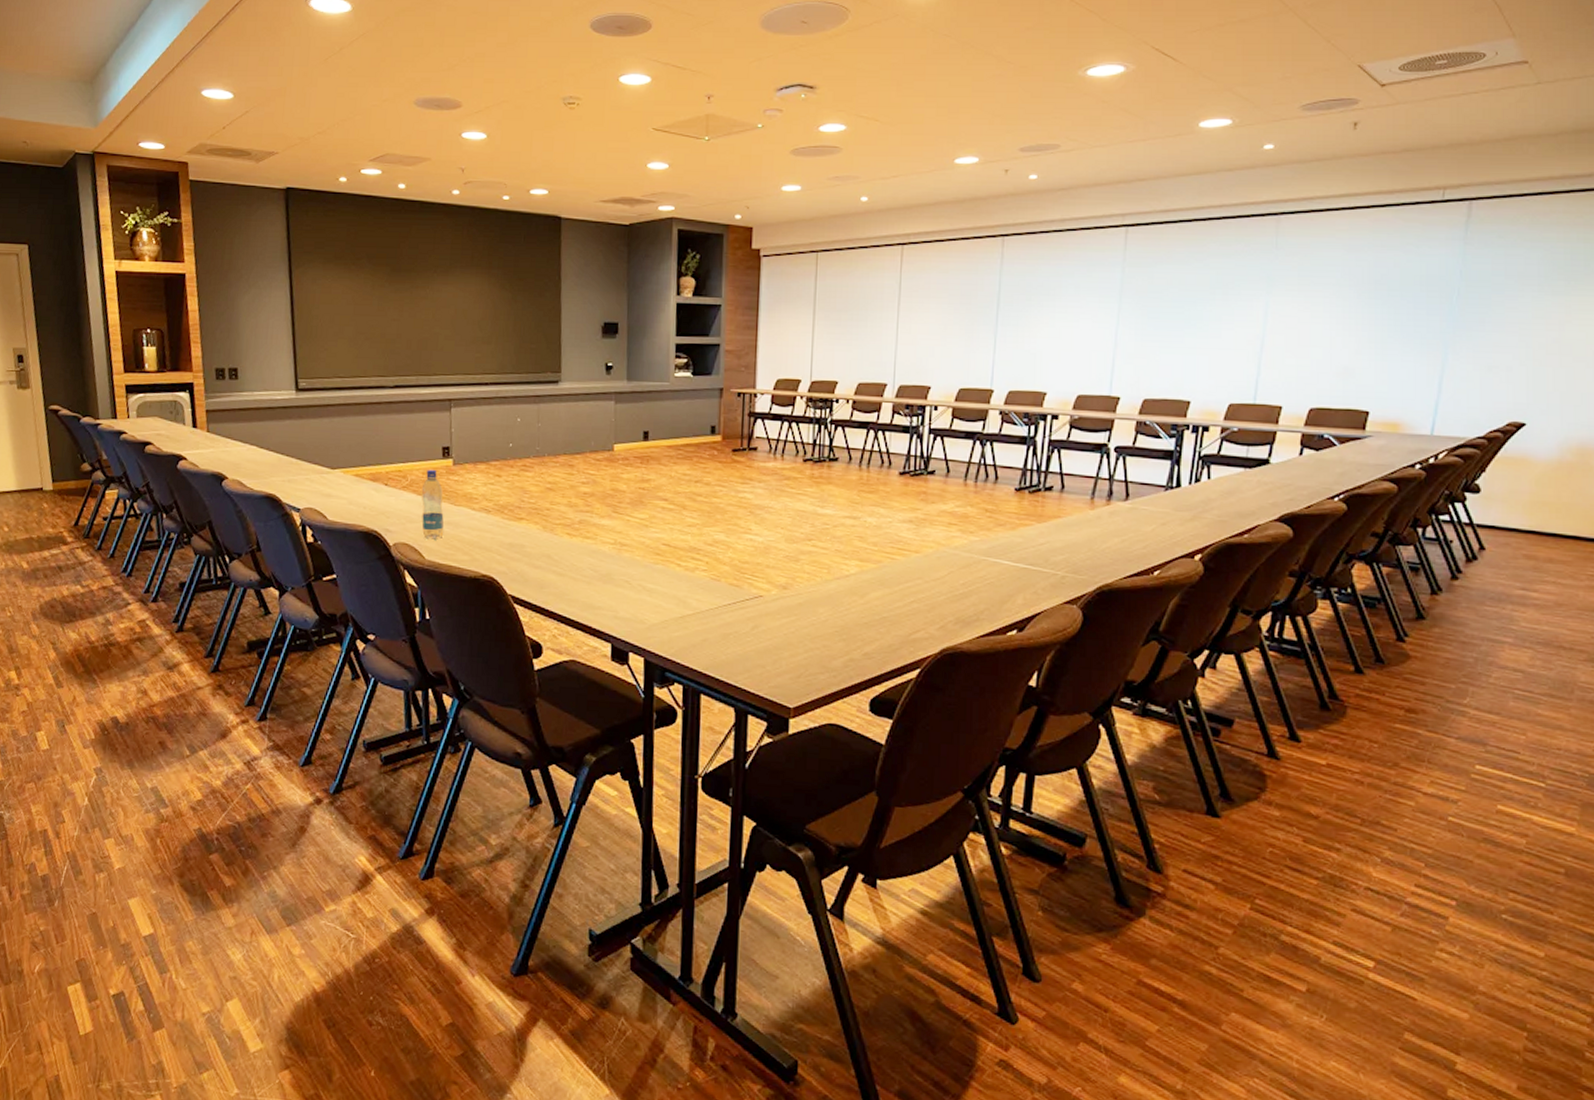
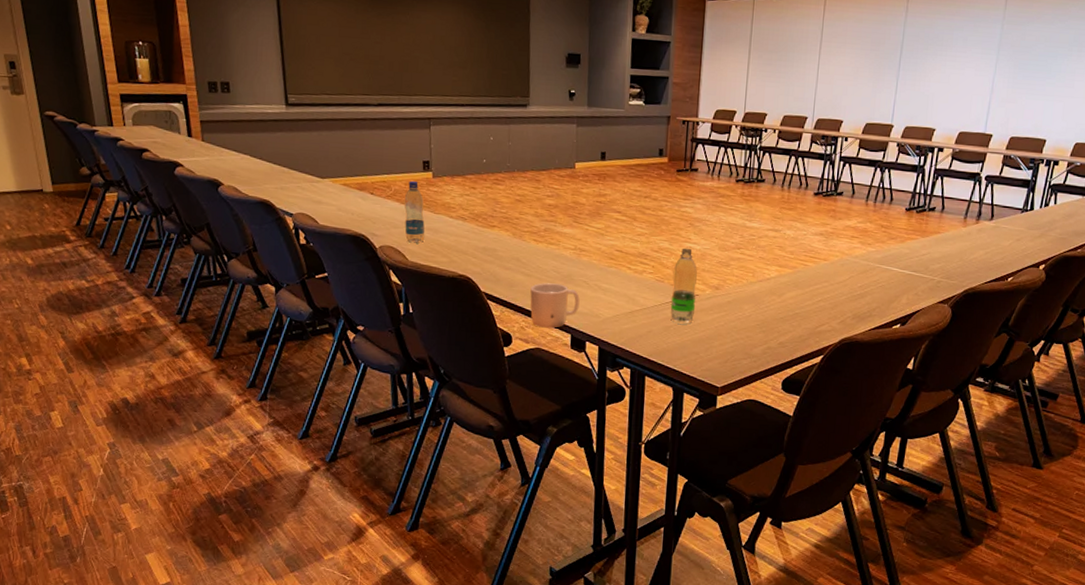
mug: none [563,583,621,637] -> present [530,283,580,328]
bottle: none [729,540,760,631] -> present [670,248,697,324]

